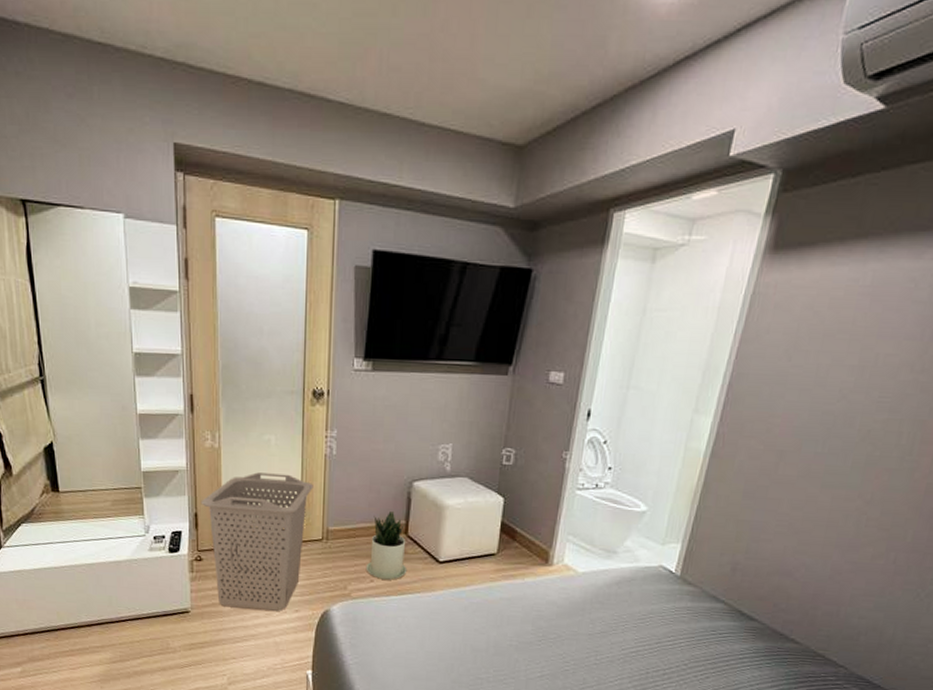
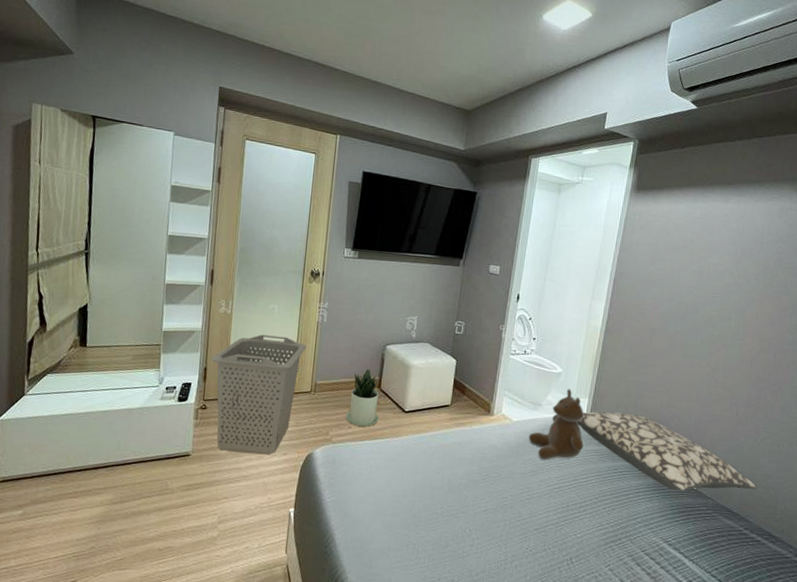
stuffed bear: none [598,531,676,619] -> present [528,388,585,460]
pillow: none [663,560,913,658] -> present [576,411,758,492]

